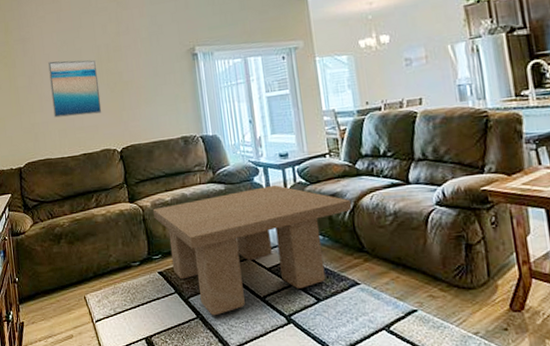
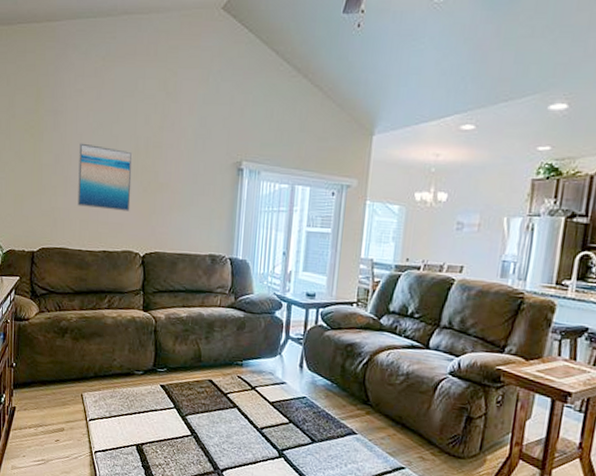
coffee table: present [152,184,353,316] -> none [165,321,368,437]

